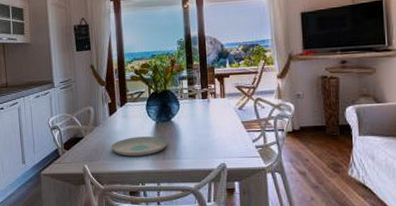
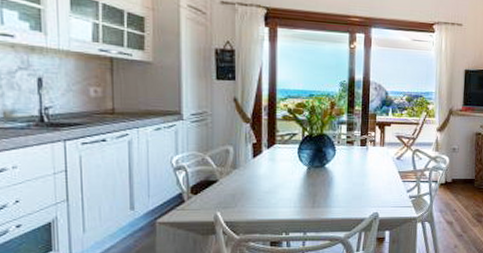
plate: present [111,136,168,156] -> none [252,182,319,204]

